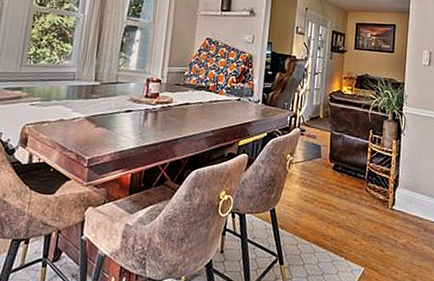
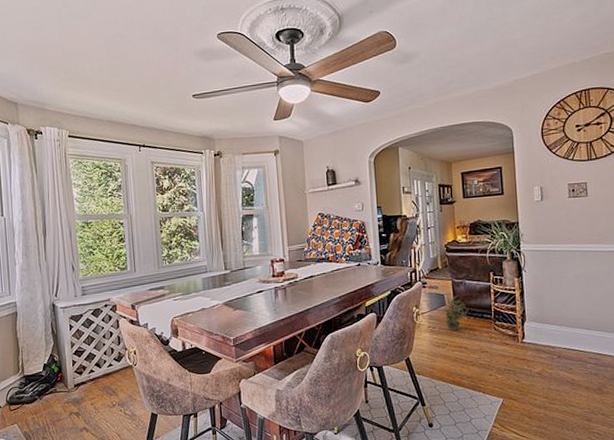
potted plant: none [314,144,343,187] -> present [440,293,469,331]

